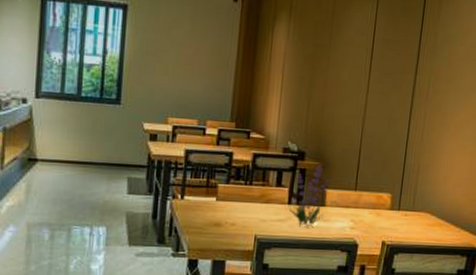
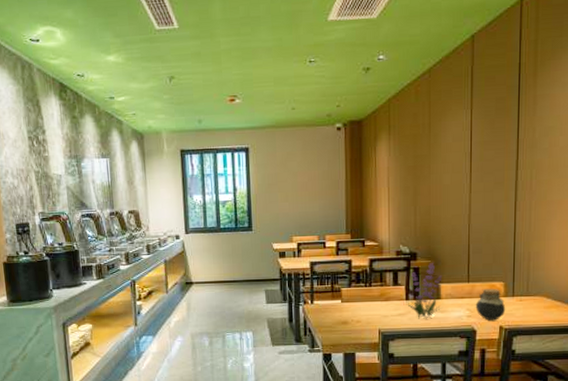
jar: none [360,198,391,235] -> present [475,288,506,321]

